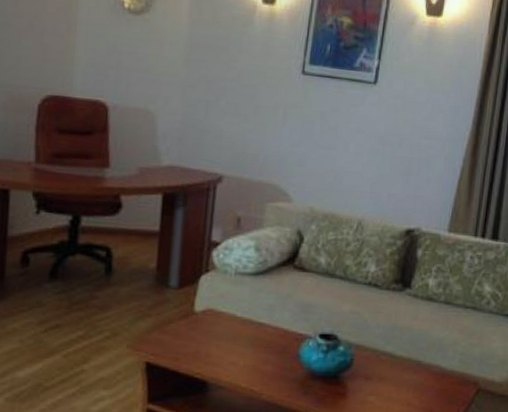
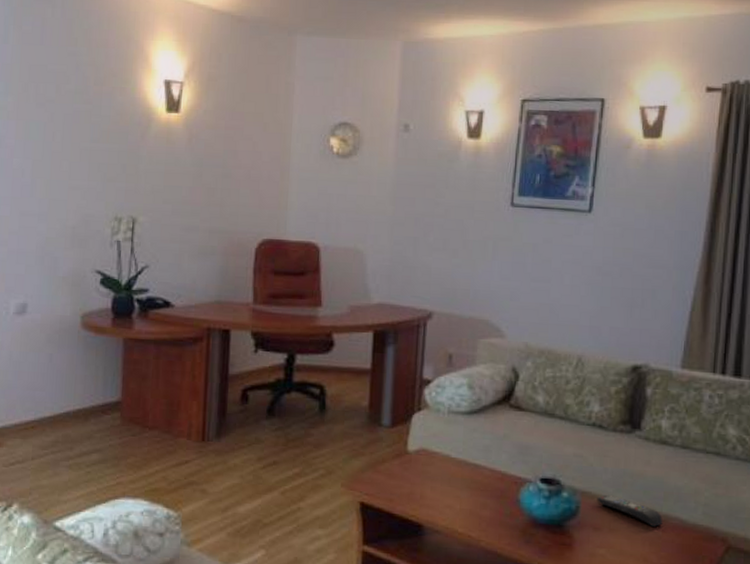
remote control: none [369,348,425,374] -> present [597,495,662,527]

